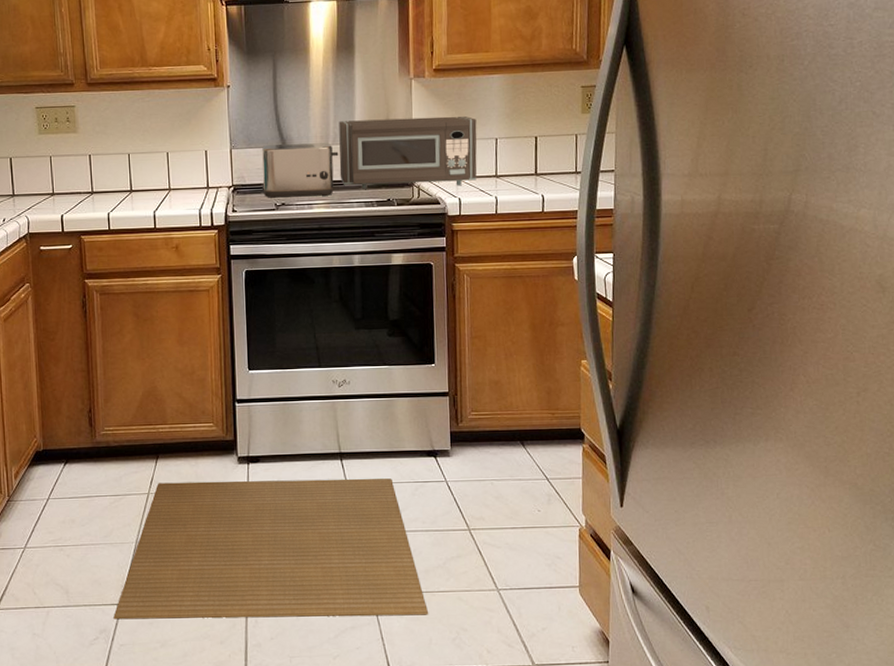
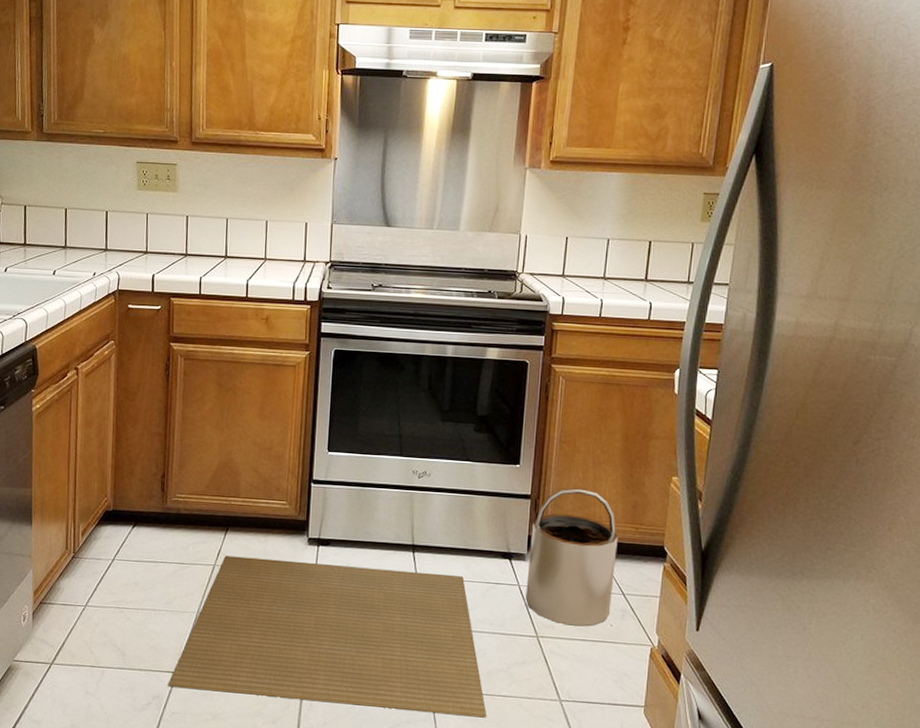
toaster: present [261,142,339,198] -> none [359,222,443,281]
microwave: present [339,116,477,189] -> none [441,205,590,285]
bucket: none [453,381,537,515] -> present [525,488,618,627]

